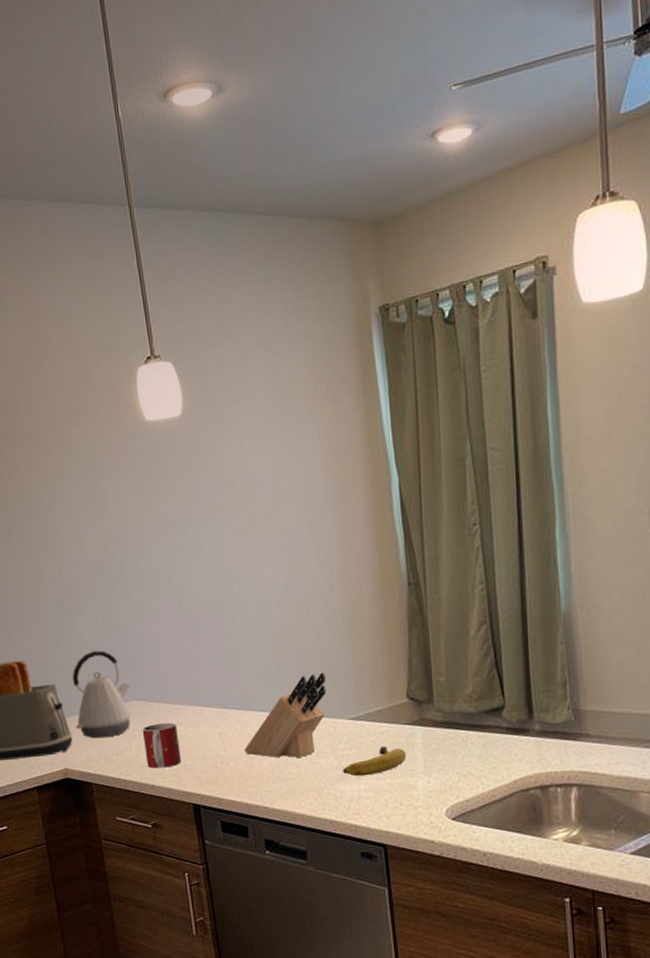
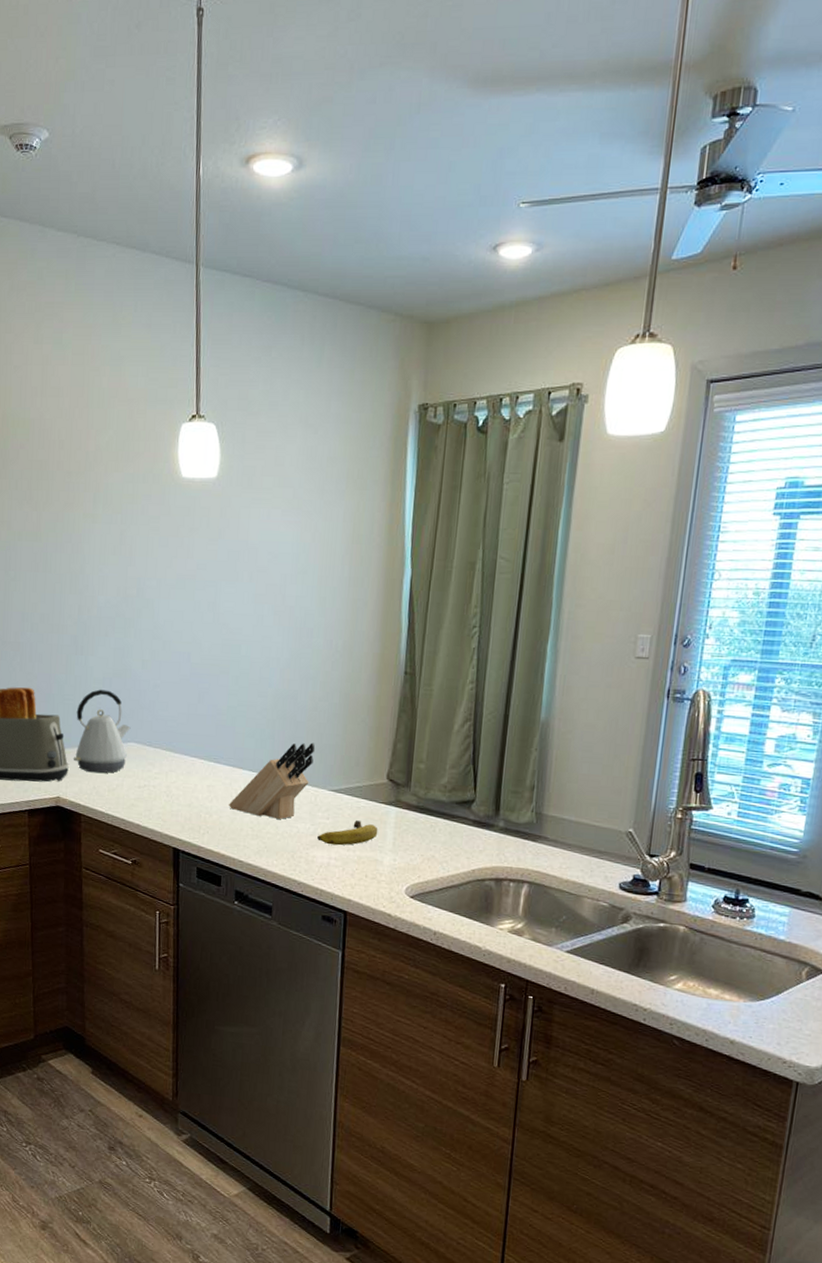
mug: present [142,722,181,769] -> none [135,767,169,810]

